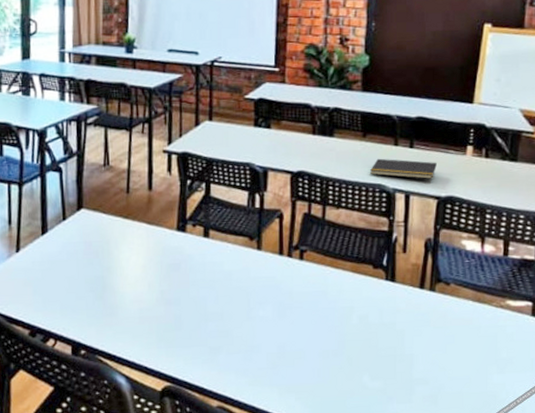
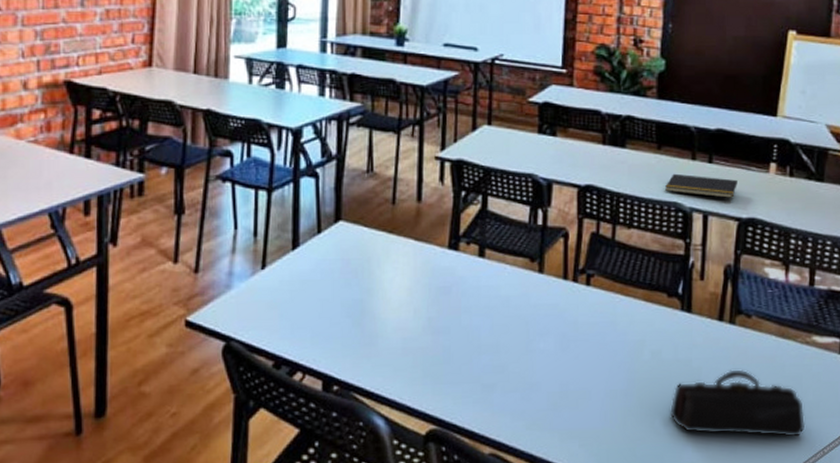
pencil case: none [377,331,500,390] -> present [670,369,806,437]

